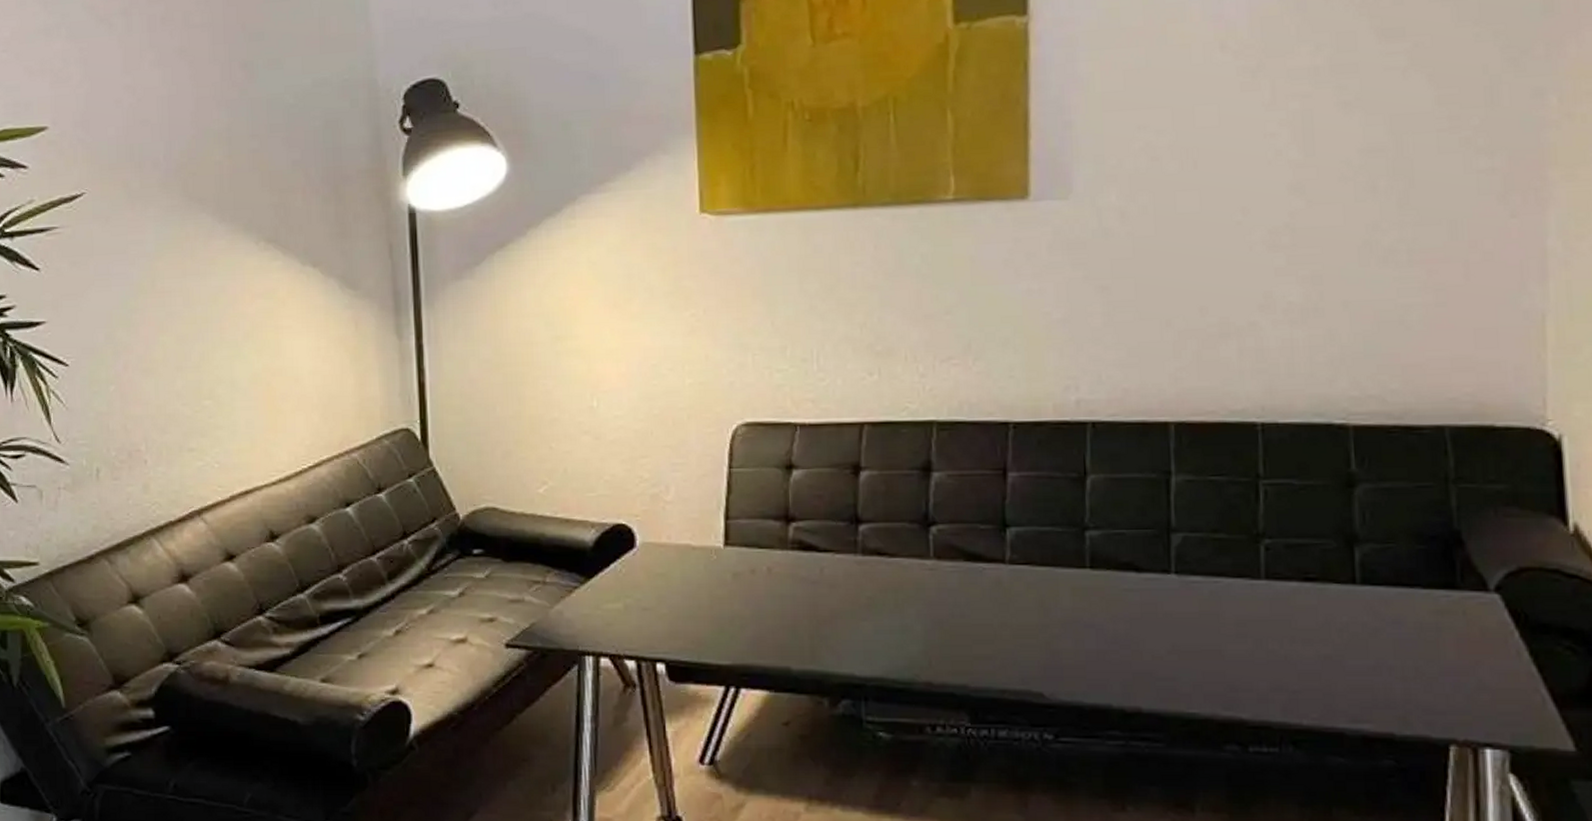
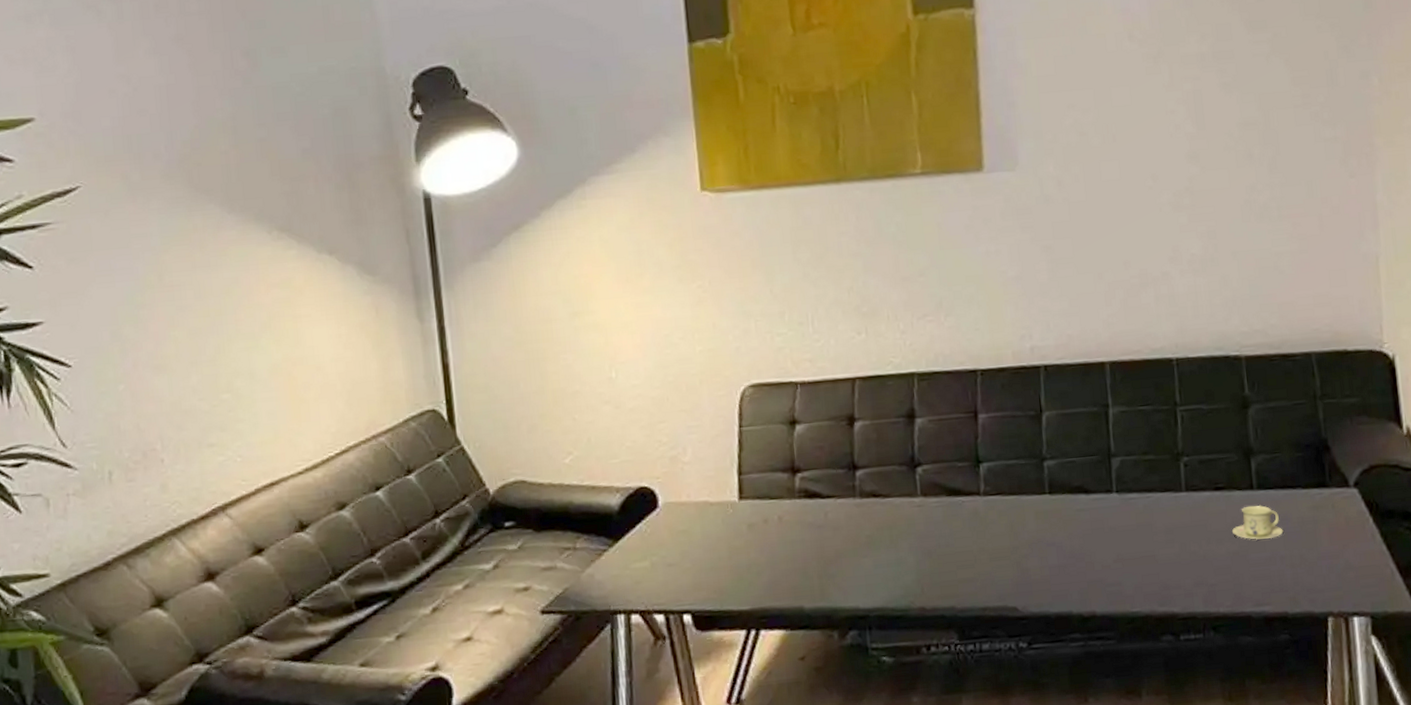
cup and saucer: none [1323,603,1394,645] -> present [1231,505,1284,541]

